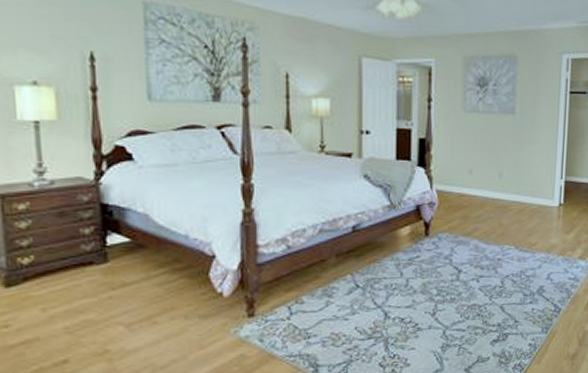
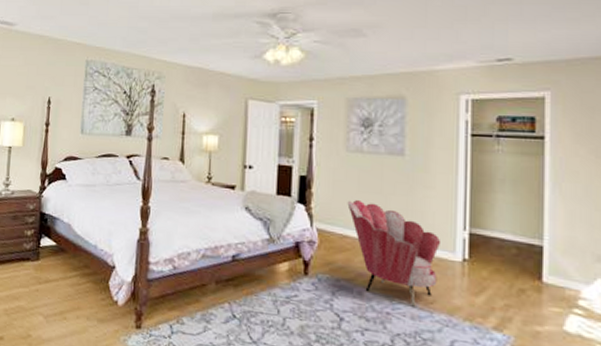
armchair: none [464,159,543,251] -> present [347,200,441,307]

